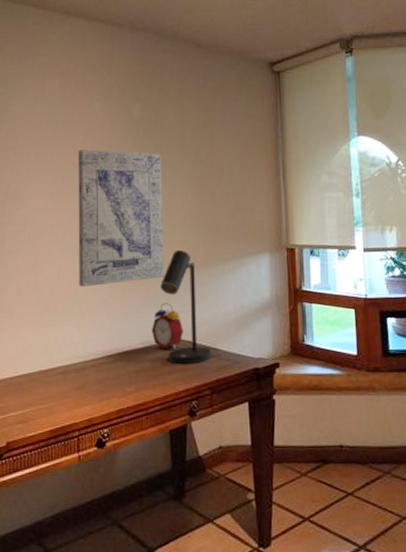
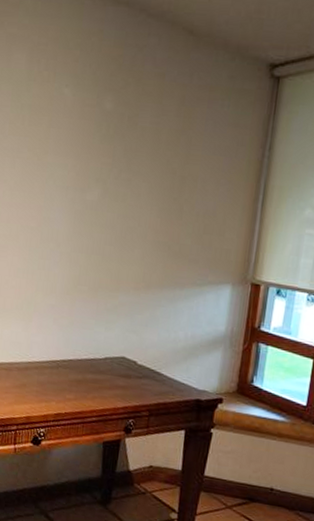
wall art: present [78,149,164,287] -> none [29,140,130,293]
alarm clock: present [151,303,183,350] -> none [96,318,130,366]
desk lamp: present [160,250,212,365] -> none [110,266,156,384]

